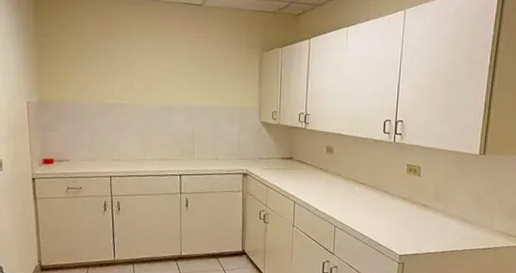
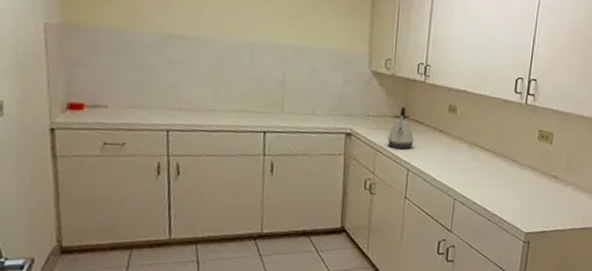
kettle: none [276,150,299,185] -> present [387,107,414,150]

